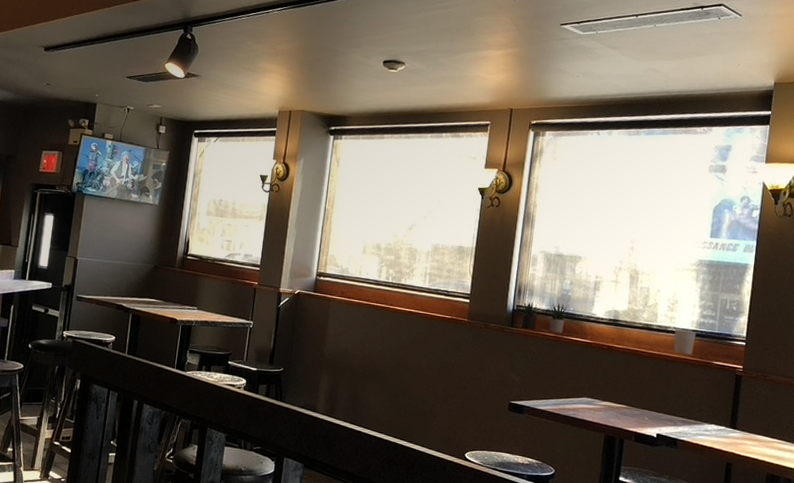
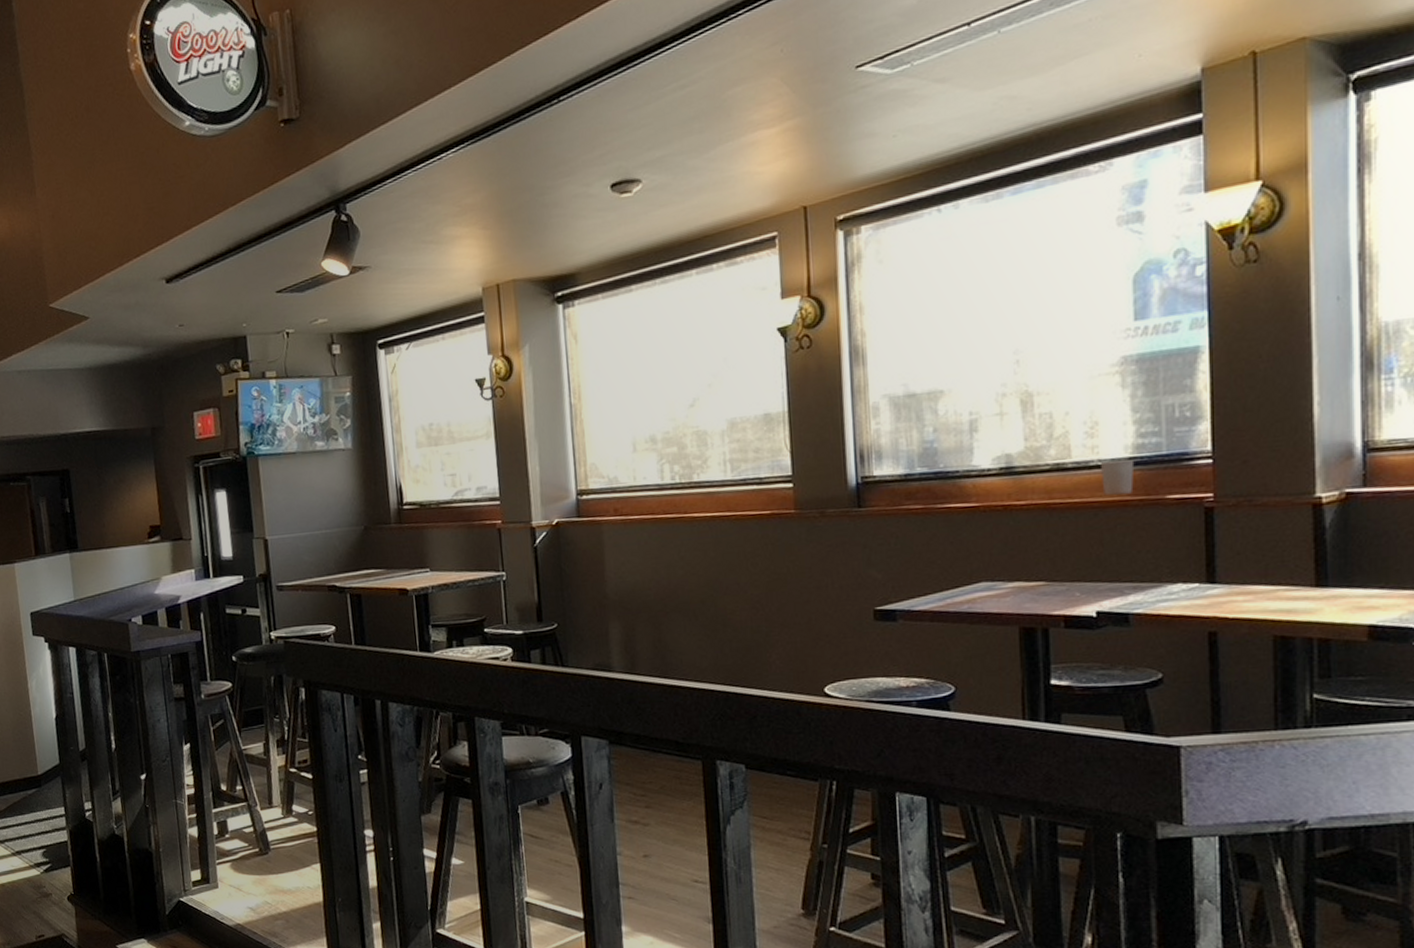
succulent plant: present [516,300,570,334] -> none [861,460,940,507]

